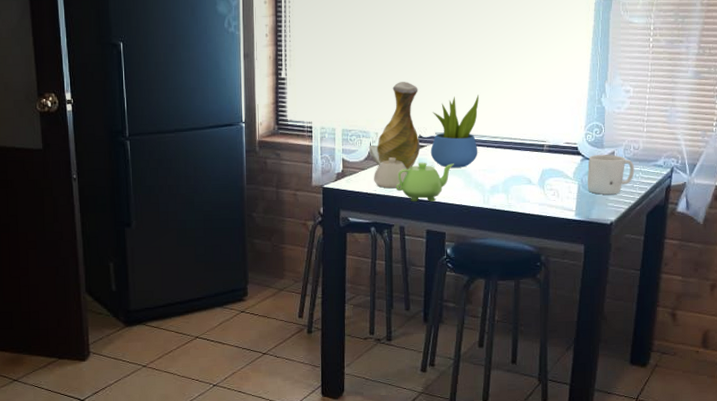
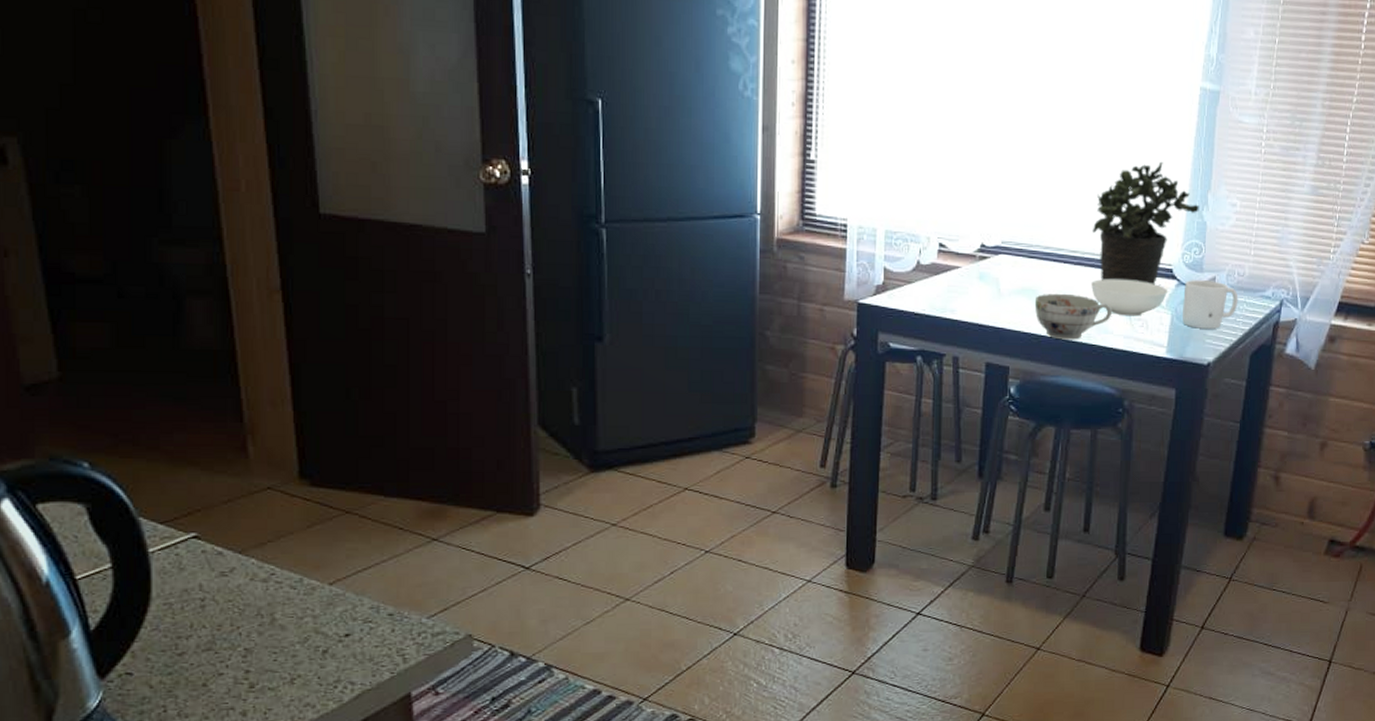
vase: present [369,82,421,170] -> none [918,175,983,286]
sugar bowl: present [374,157,407,189] -> none [923,269,965,309]
teapot: present [396,162,454,202] -> none [950,277,1023,328]
succulent plant: present [430,95,479,168] -> none [994,197,1056,287]
teacup: none [464,171,529,209] -> present [1034,293,1113,340]
potted plant: none [509,59,598,161] -> present [1092,161,1199,285]
bowl: none [510,157,575,187] -> present [1091,278,1168,316]

